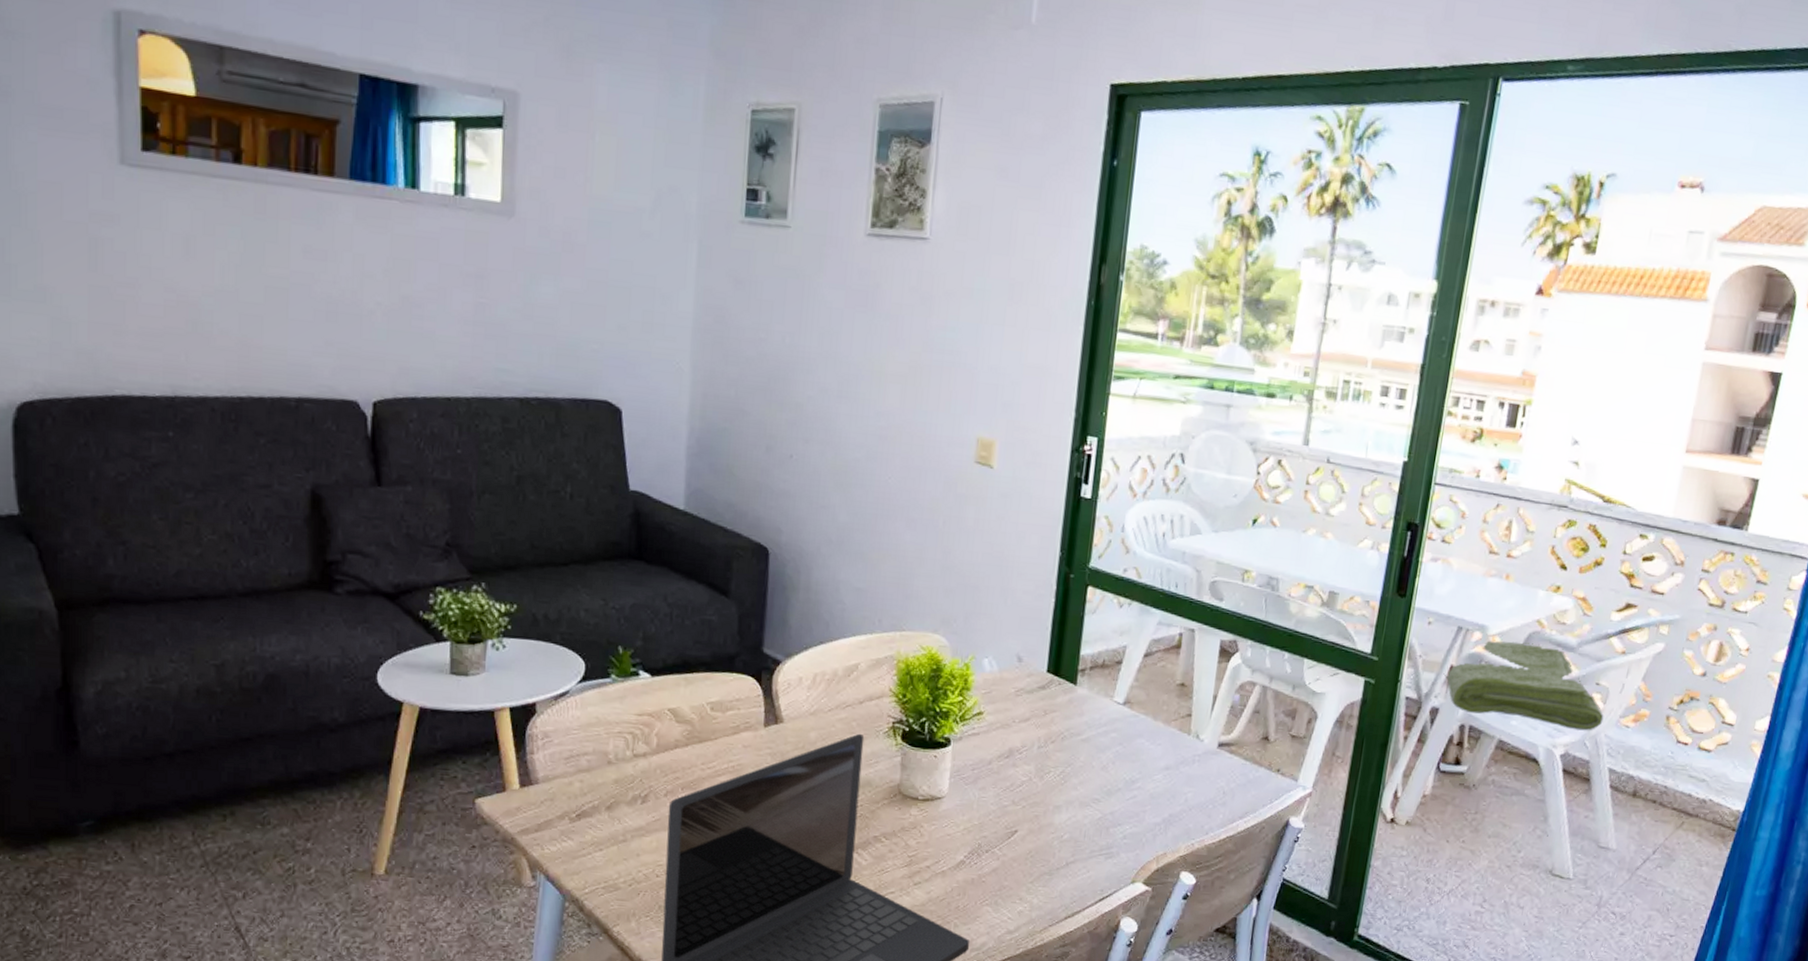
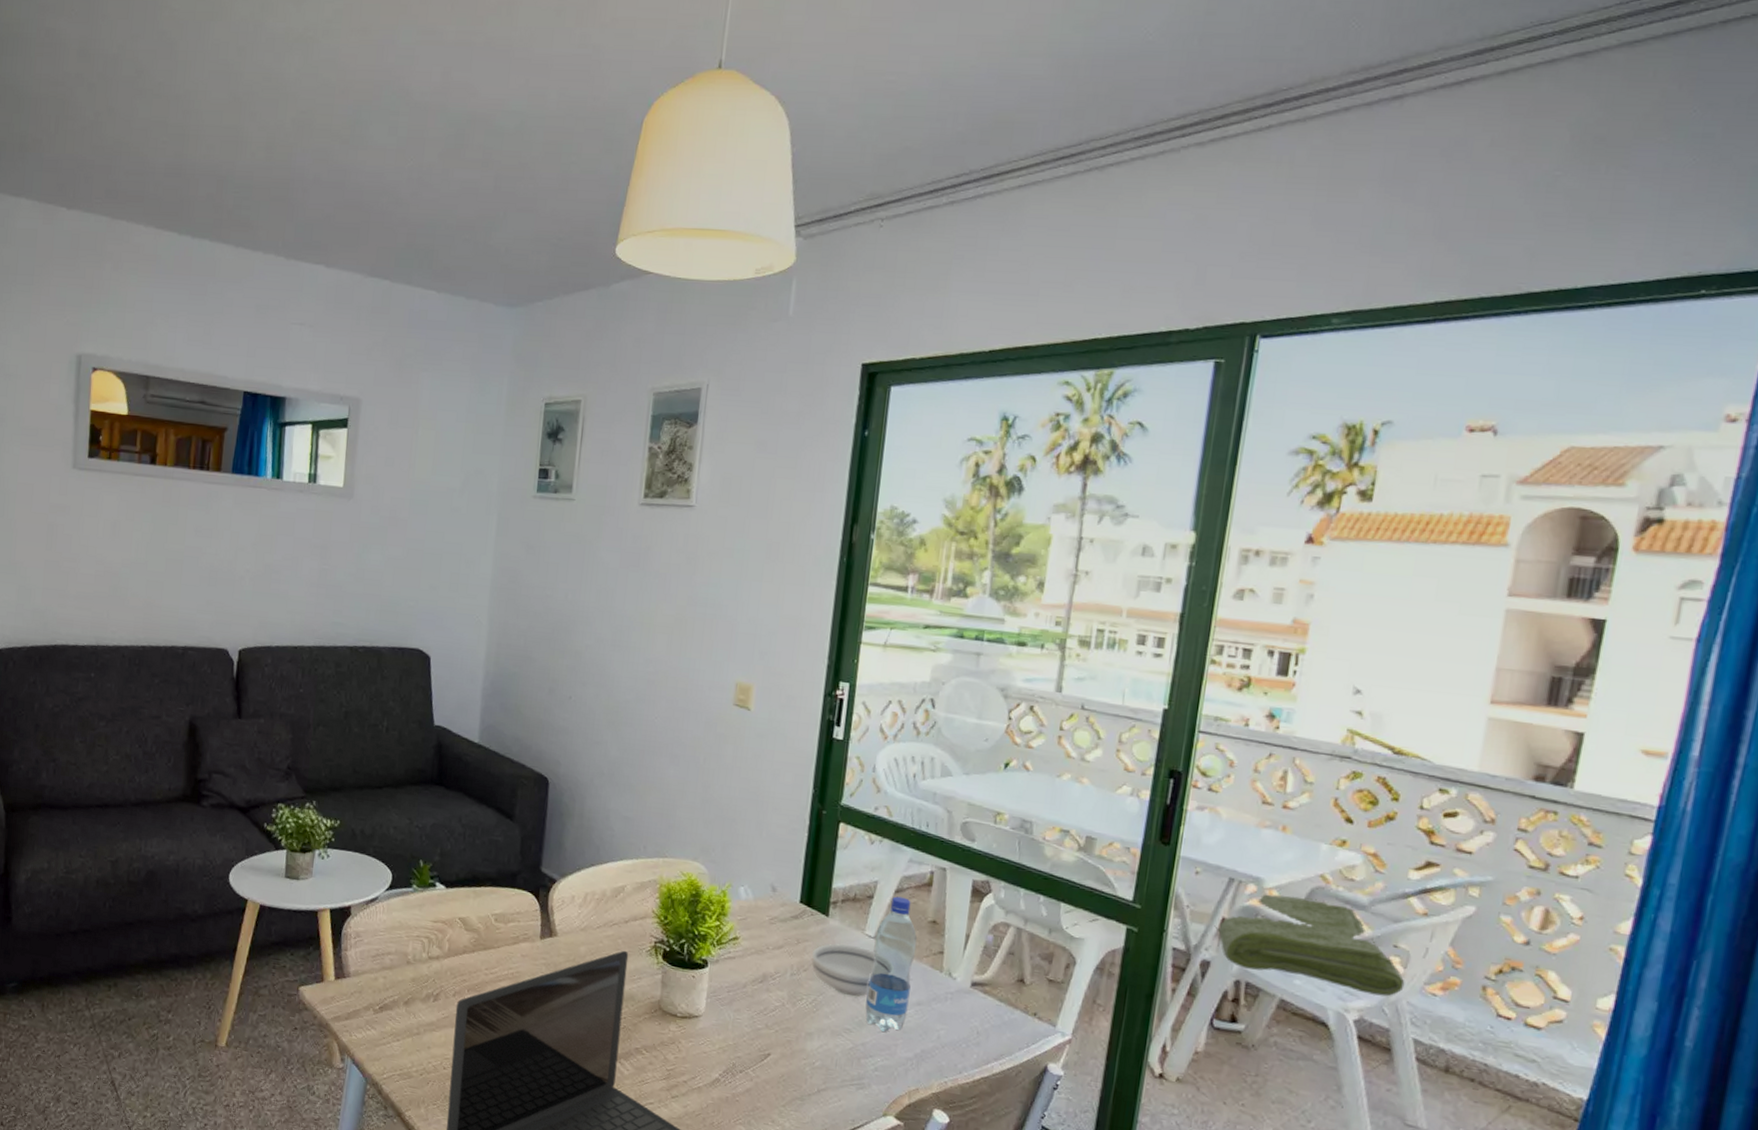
bowl: none [1059,712,1125,765] -> present [811,943,876,997]
bottle: none [1114,660,1166,799] -> present [865,896,917,1032]

